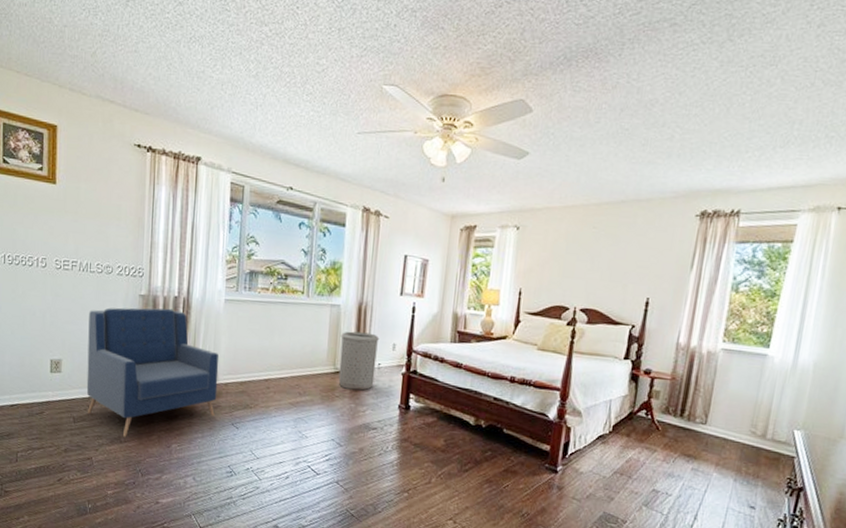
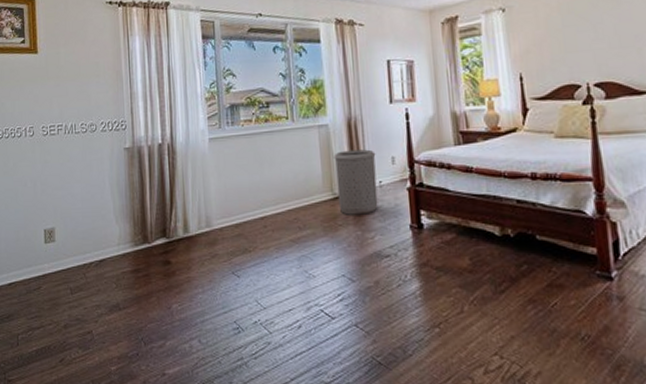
armchair: present [86,307,219,437] -> none [77,157,213,303]

